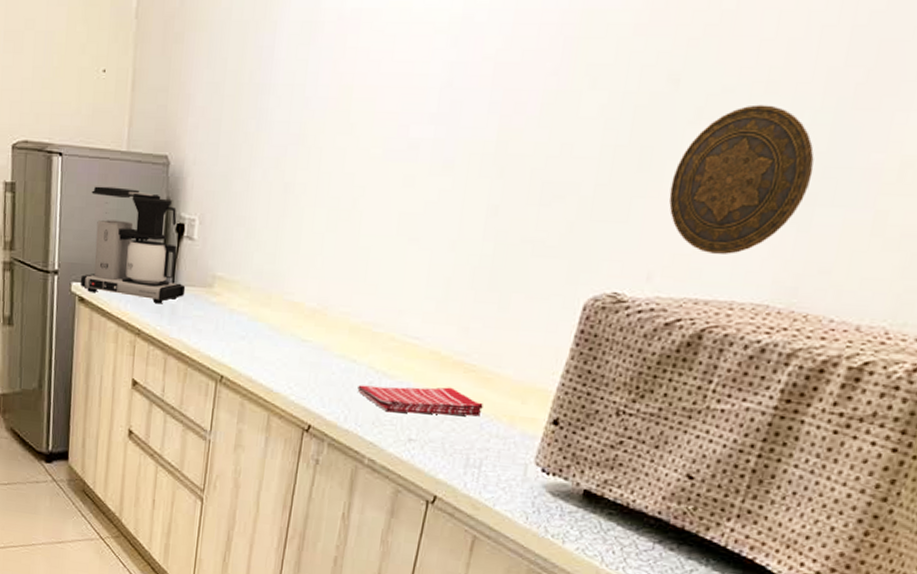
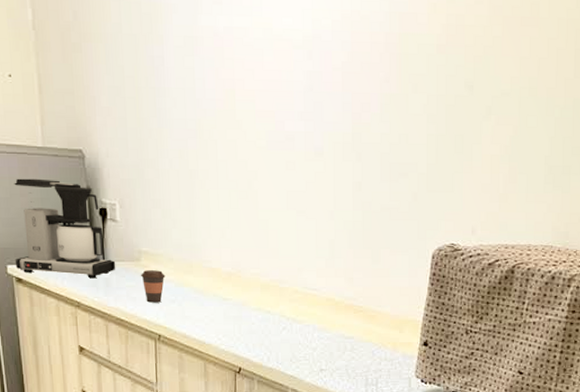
coffee cup: none [210,298,239,338] -> present [140,270,166,303]
dish towel: present [357,385,483,417] -> none [274,325,372,350]
decorative plate: present [668,104,814,254] -> none [478,104,566,211]

